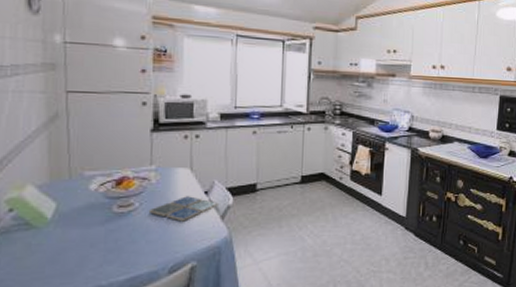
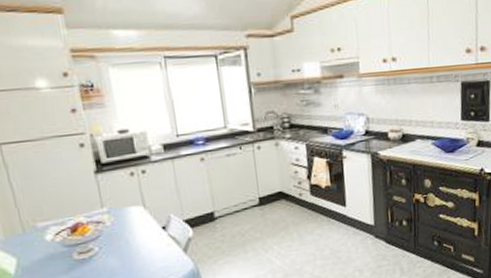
drink coaster: present [148,196,218,222] -> none [109,233,179,260]

